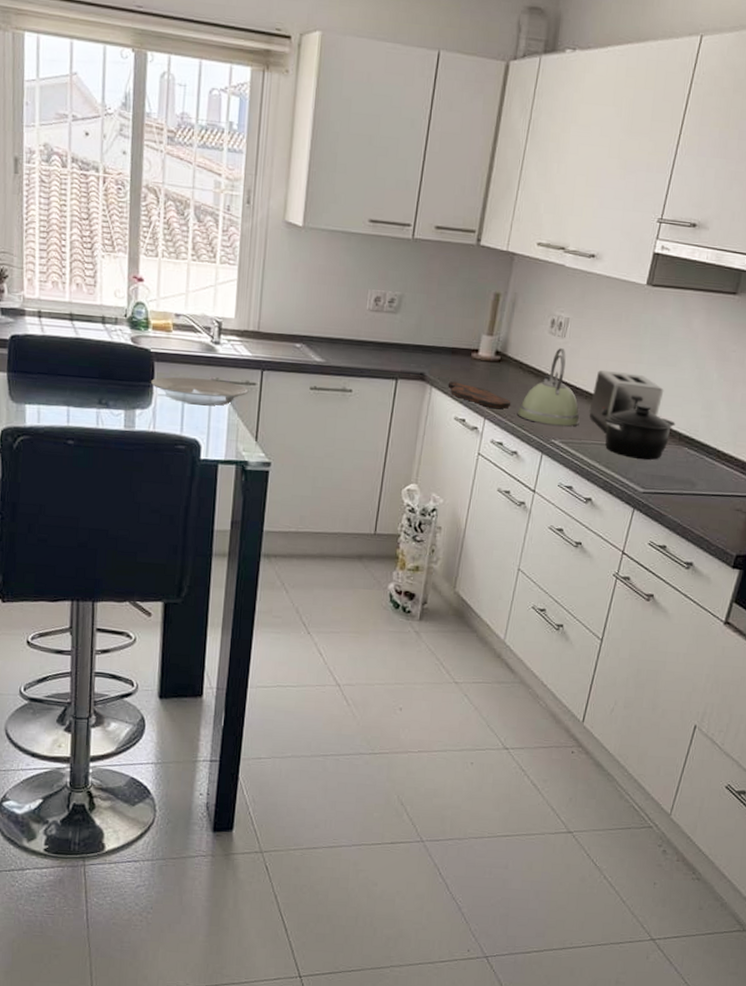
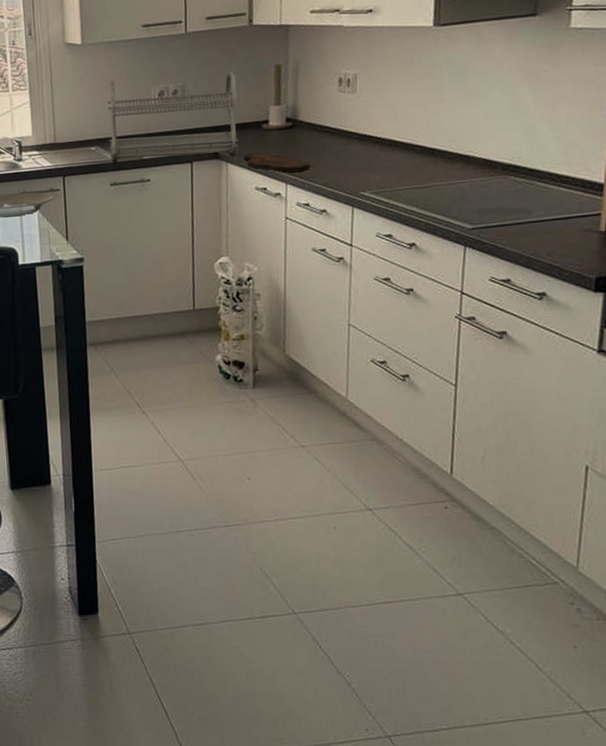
dish rack: none [315,274,455,382] -> present [107,71,239,164]
kettle: present [517,348,580,427] -> none [318,103,387,179]
toaster: present [589,369,664,432] -> none [395,113,475,176]
saucepan: present [604,404,676,460] -> none [413,141,495,196]

